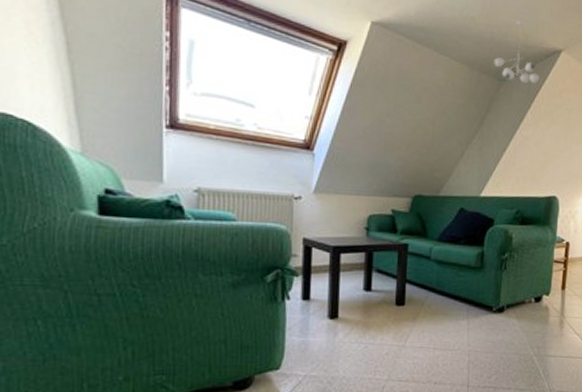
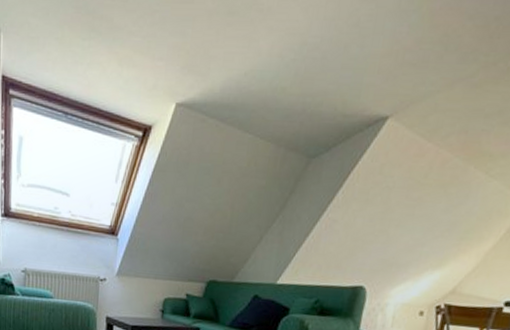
ceiling light fixture: present [494,19,540,83] -> none [303,84,357,159]

